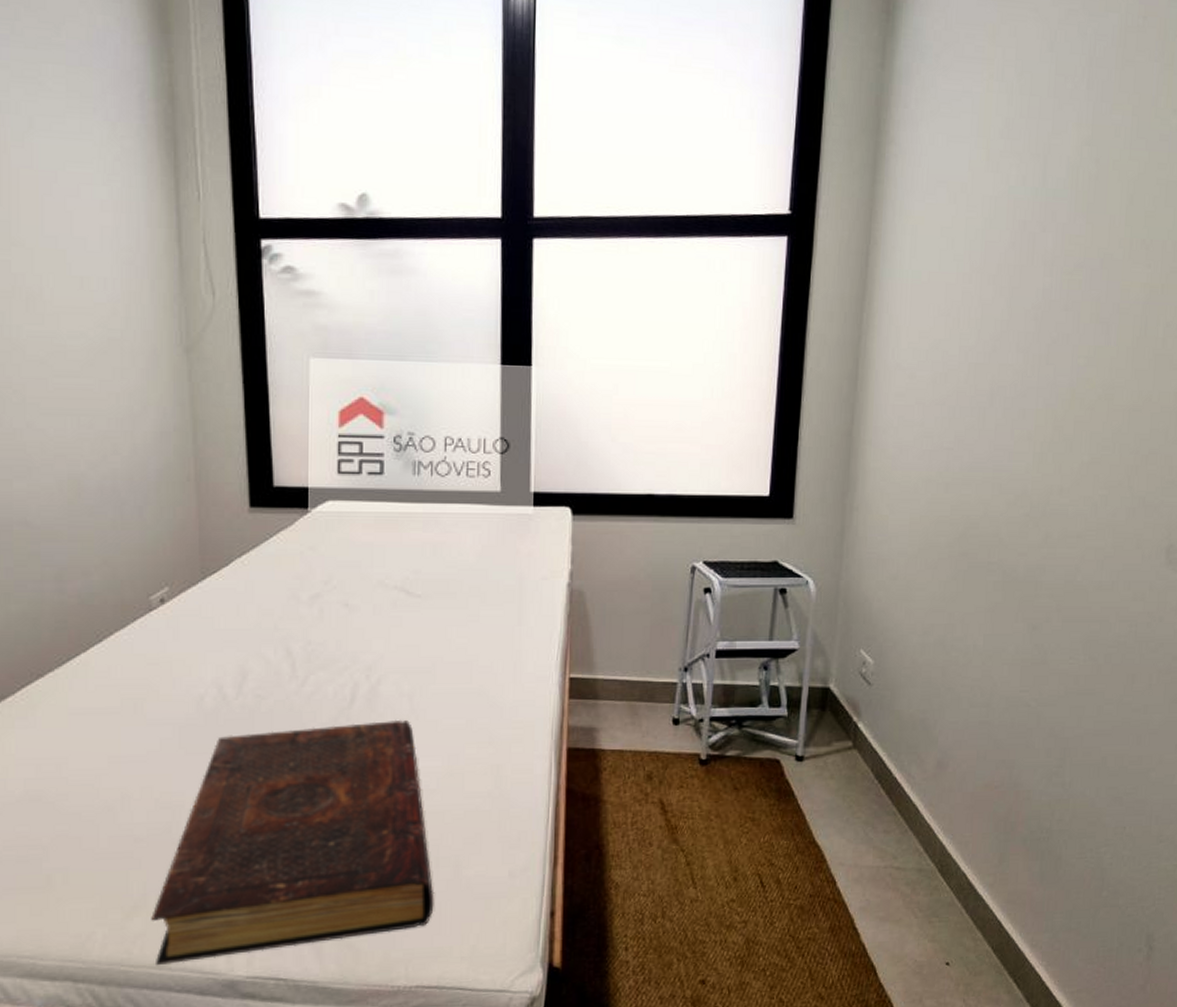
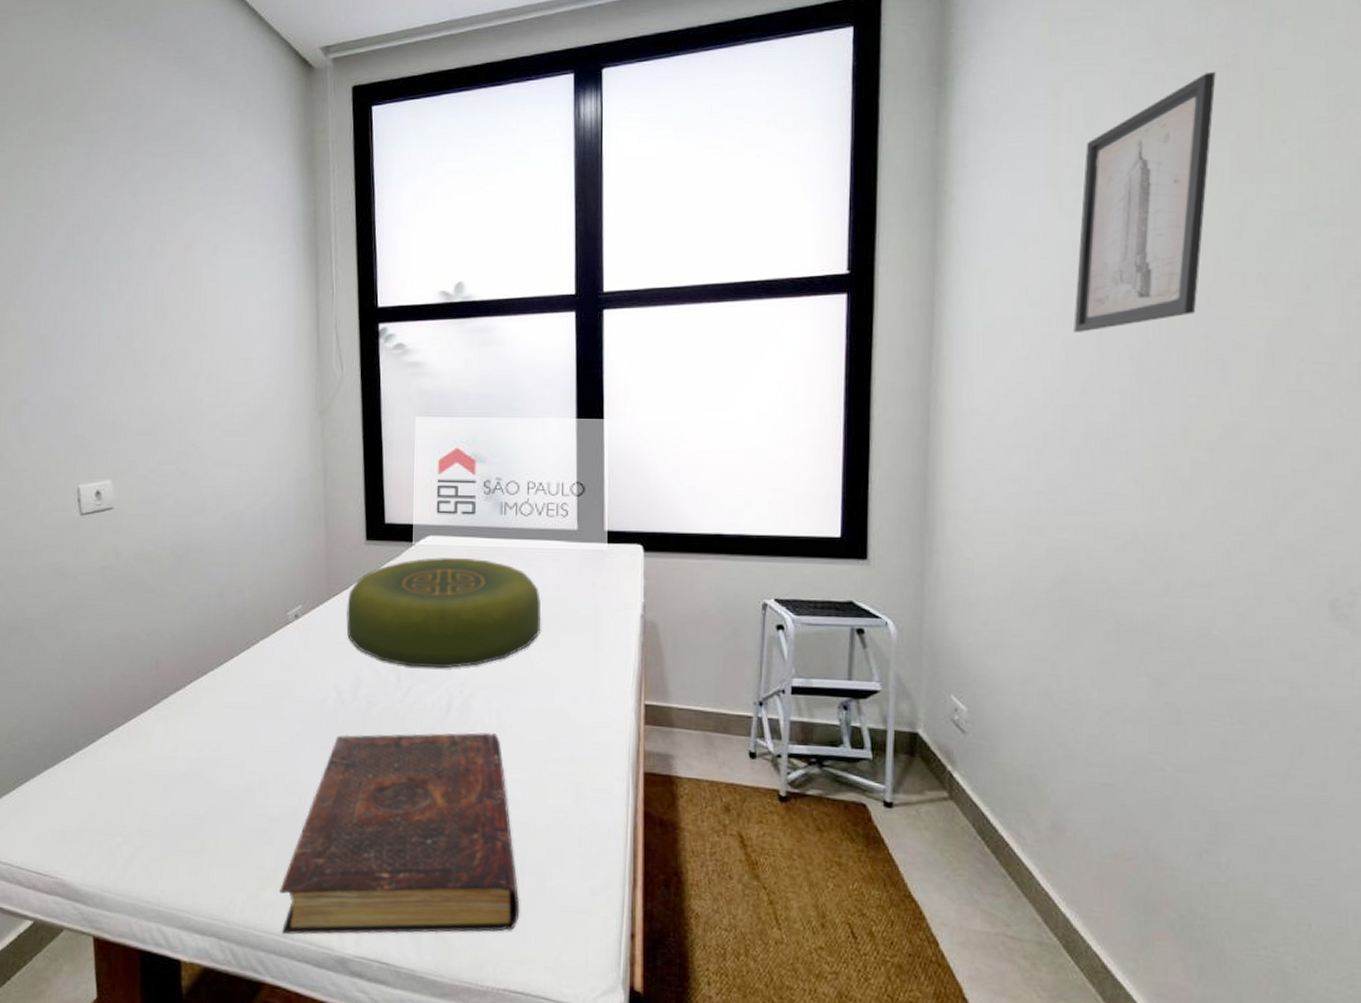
cushion: none [227,525,459,653] -> present [346,557,541,669]
wall art: none [990,31,1128,290] -> present [1073,71,1216,332]

